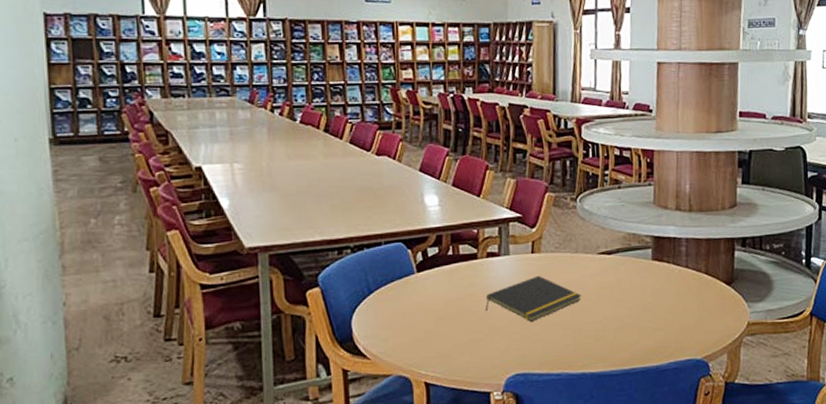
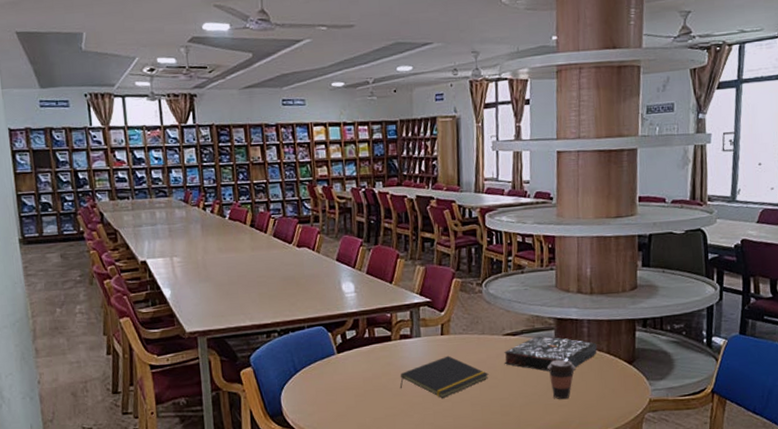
book: none [598,254,695,293] -> present [504,335,597,371]
coffee cup: none [644,280,673,323] -> present [547,359,576,400]

